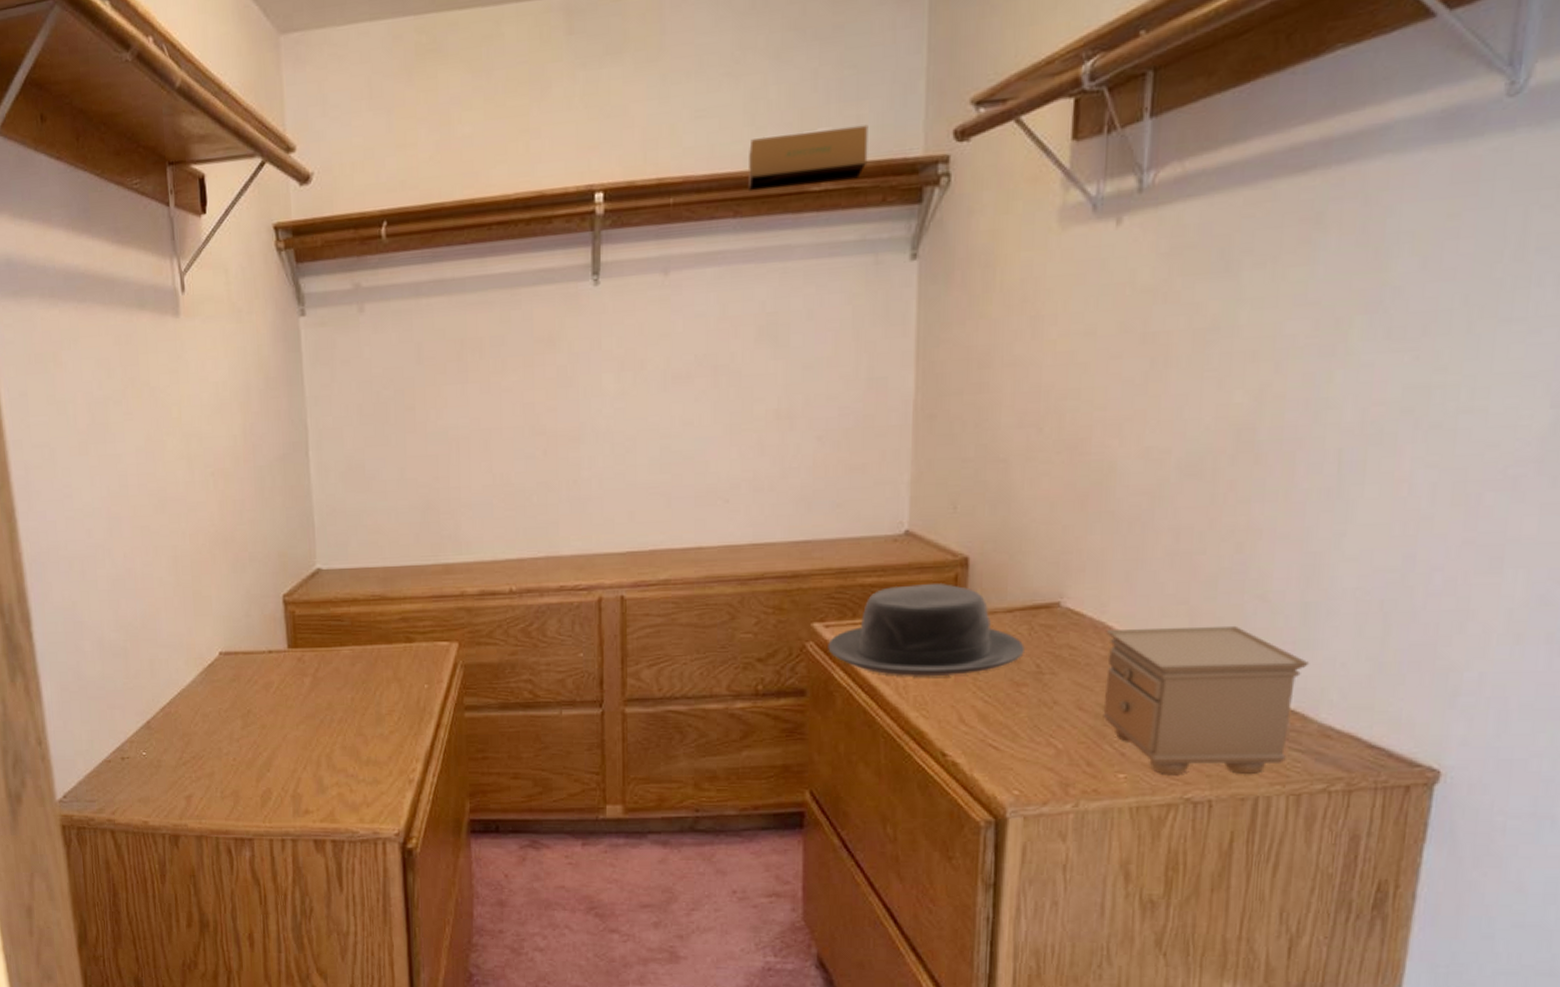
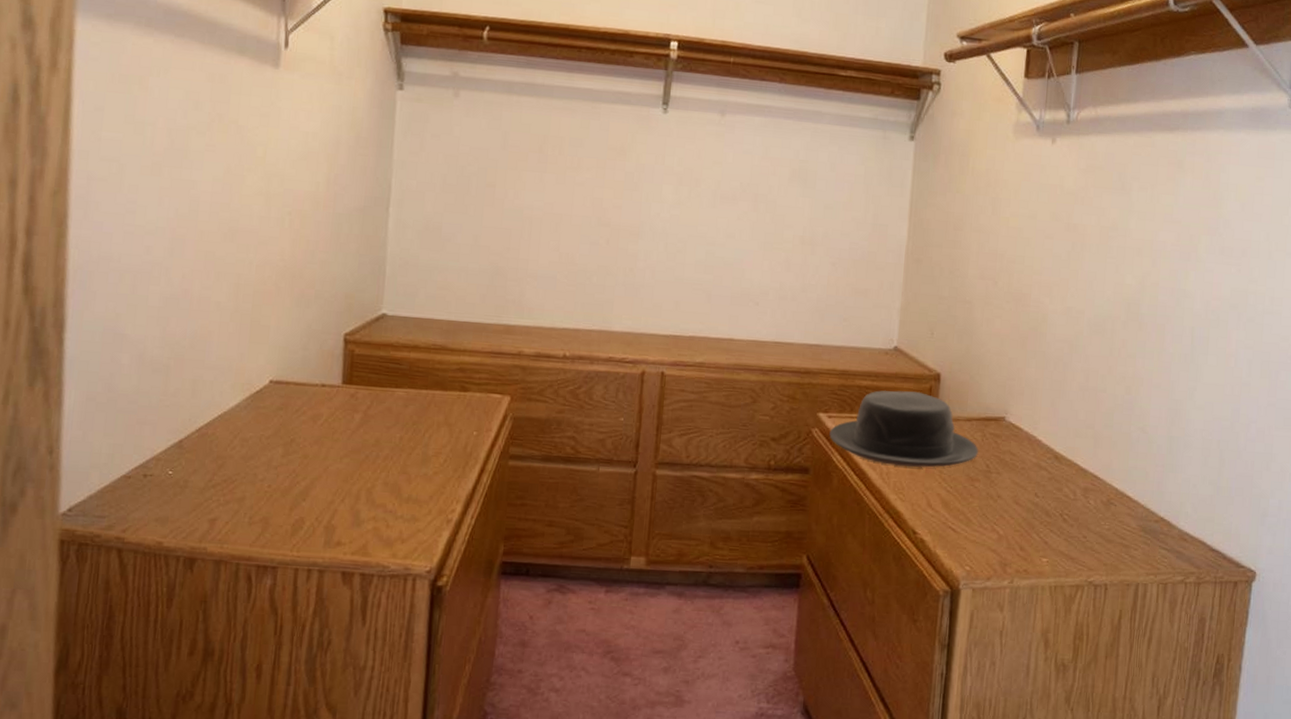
box: present [749,124,868,192] -> none [793,27,884,73]
jewelry box: present [1103,625,1310,774] -> none [1033,443,1173,565]

